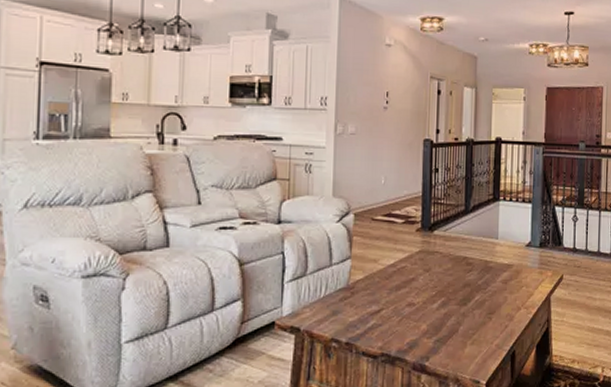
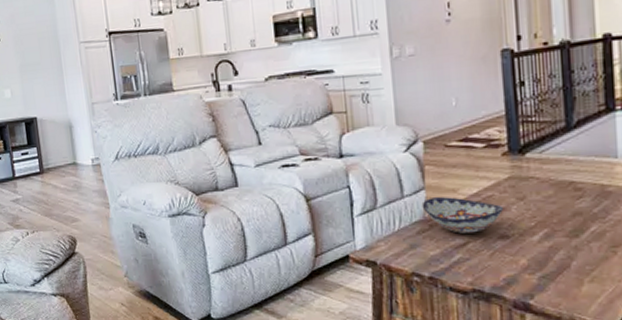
decorative bowl: none [346,266,414,301] -> present [421,197,504,234]

